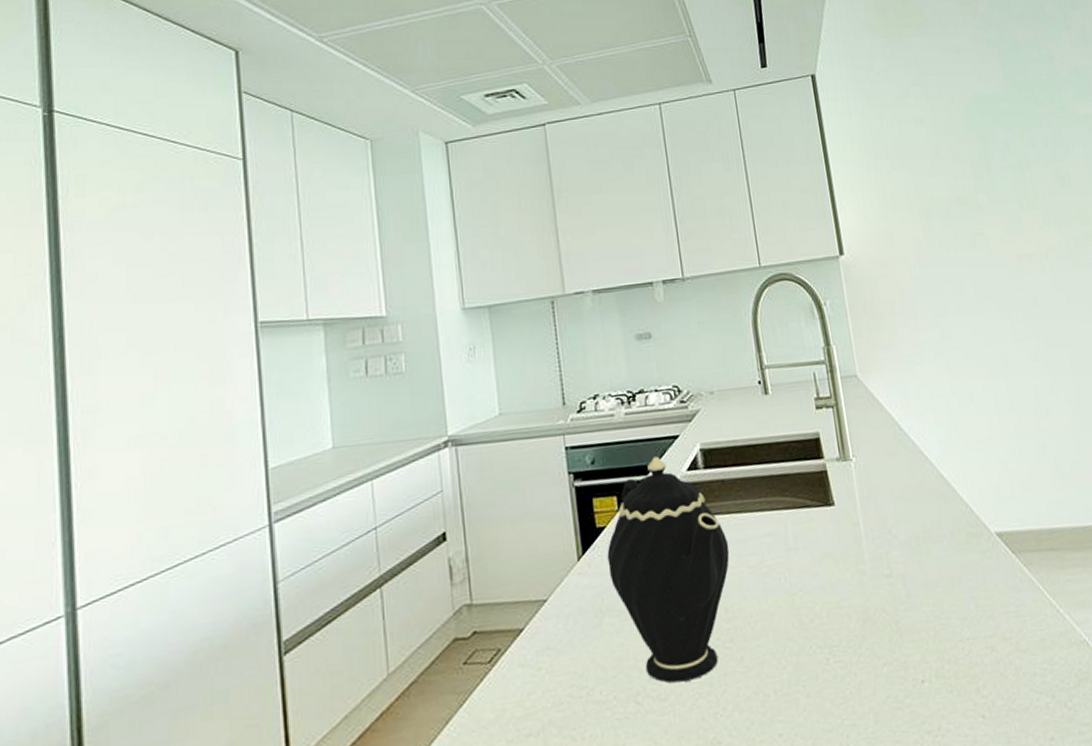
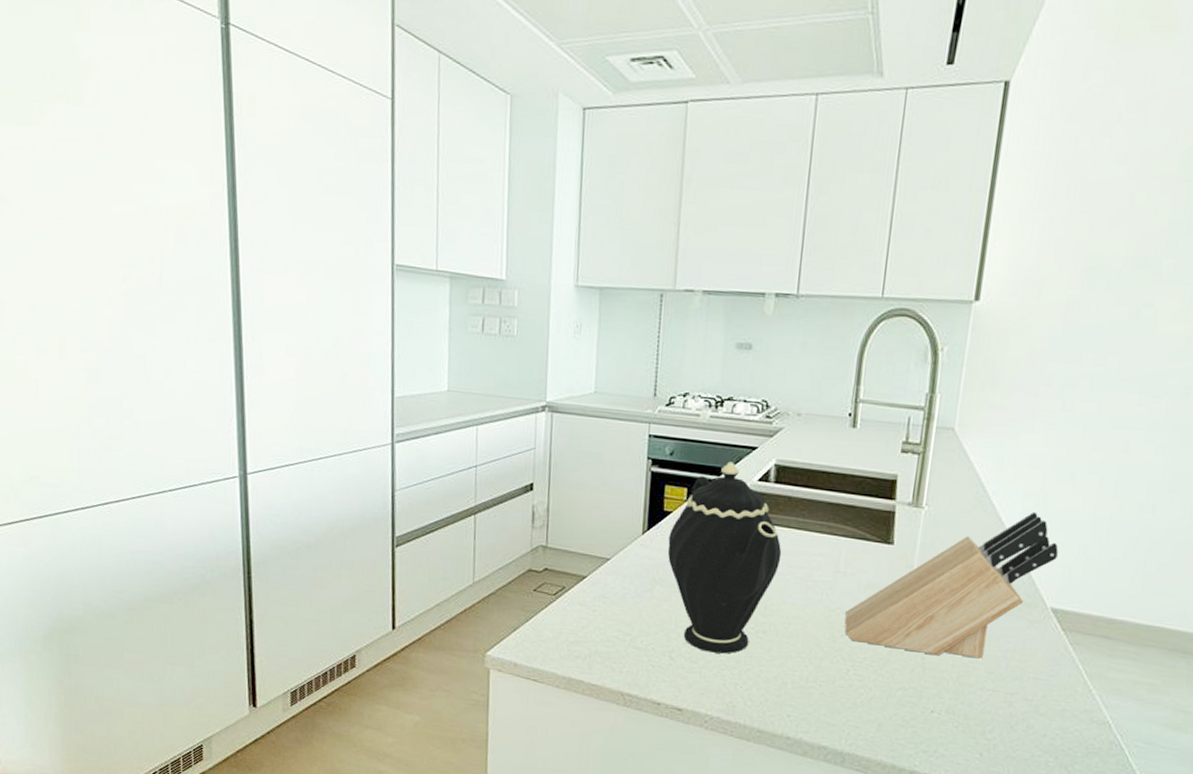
knife block: none [808,439,984,624] -> present [844,511,1059,659]

